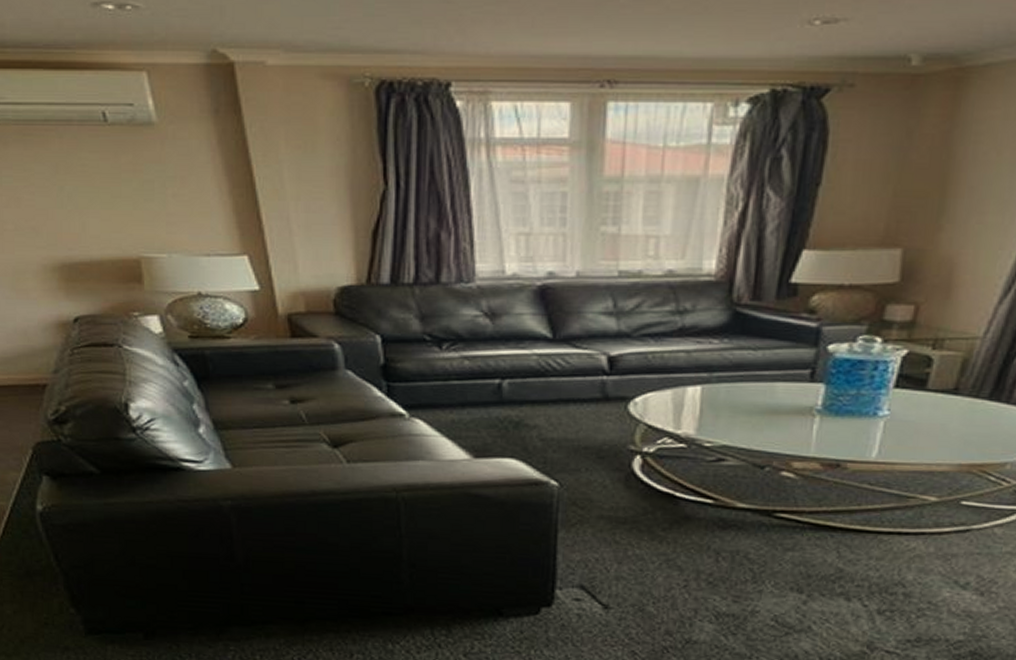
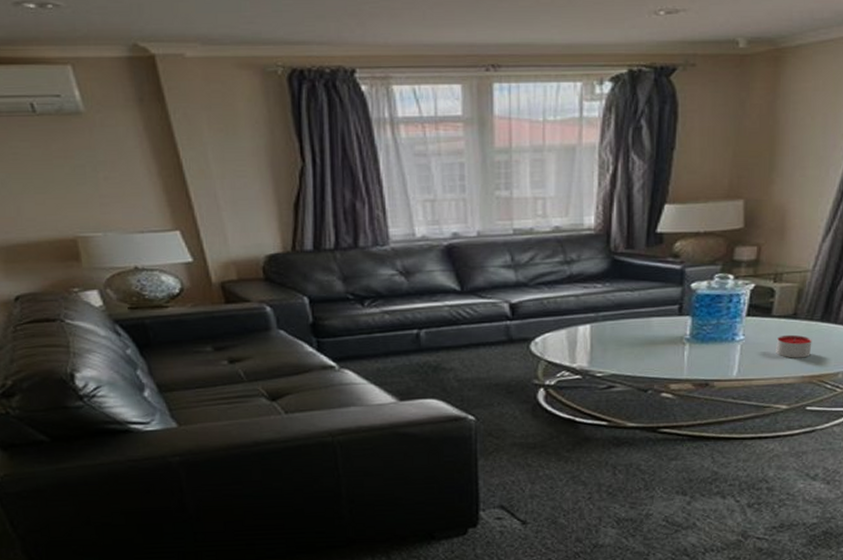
candle: none [928,413,976,442] -> present [776,334,812,358]

